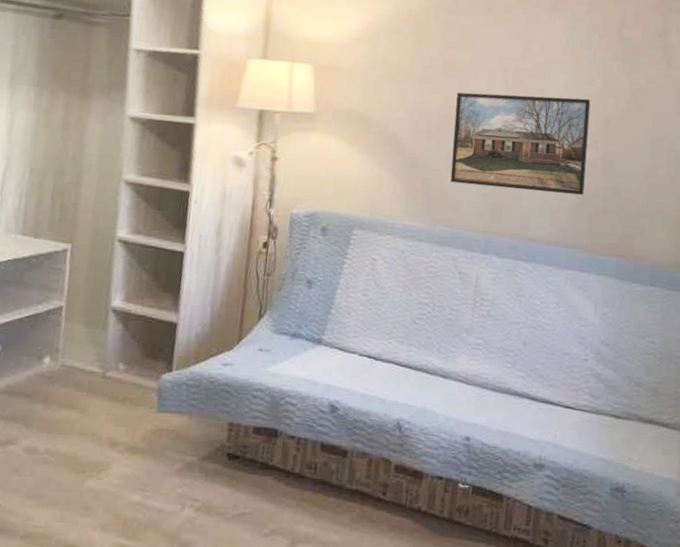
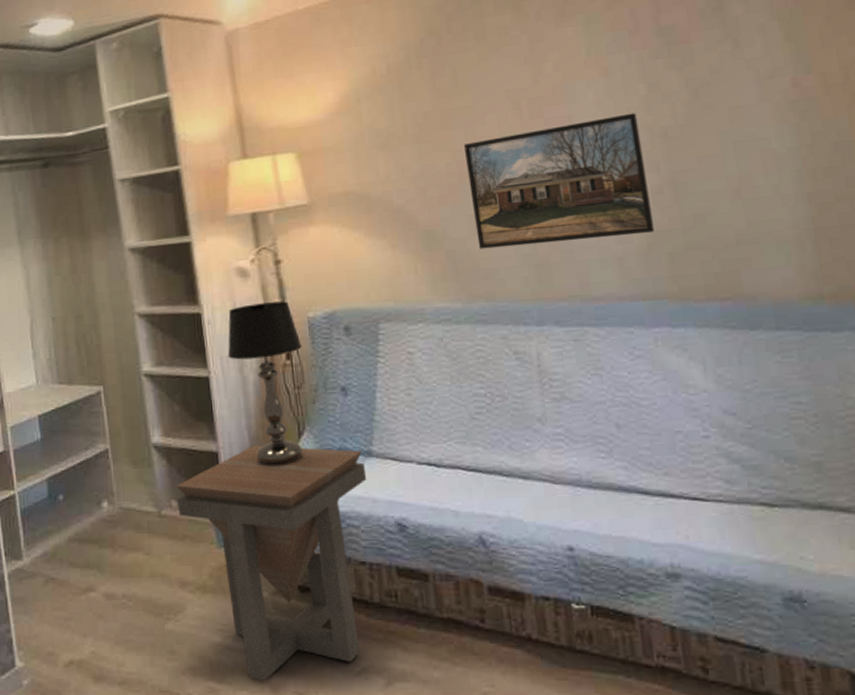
side table: none [124,321,313,540] -> present [176,445,367,682]
table lamp: none [207,192,280,342] -> present [227,301,303,465]

